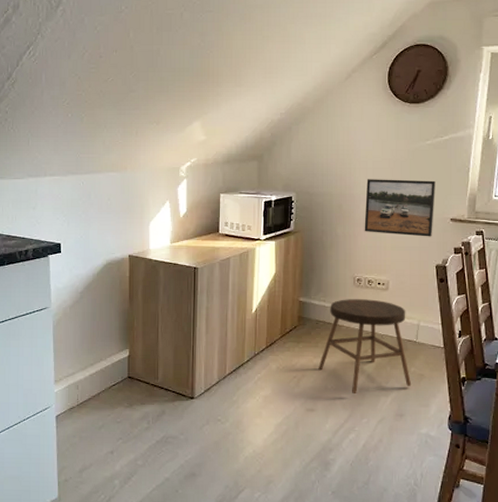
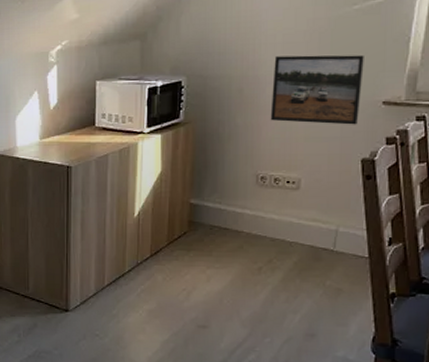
stool: present [318,299,412,395] -> none [212,200,327,310]

